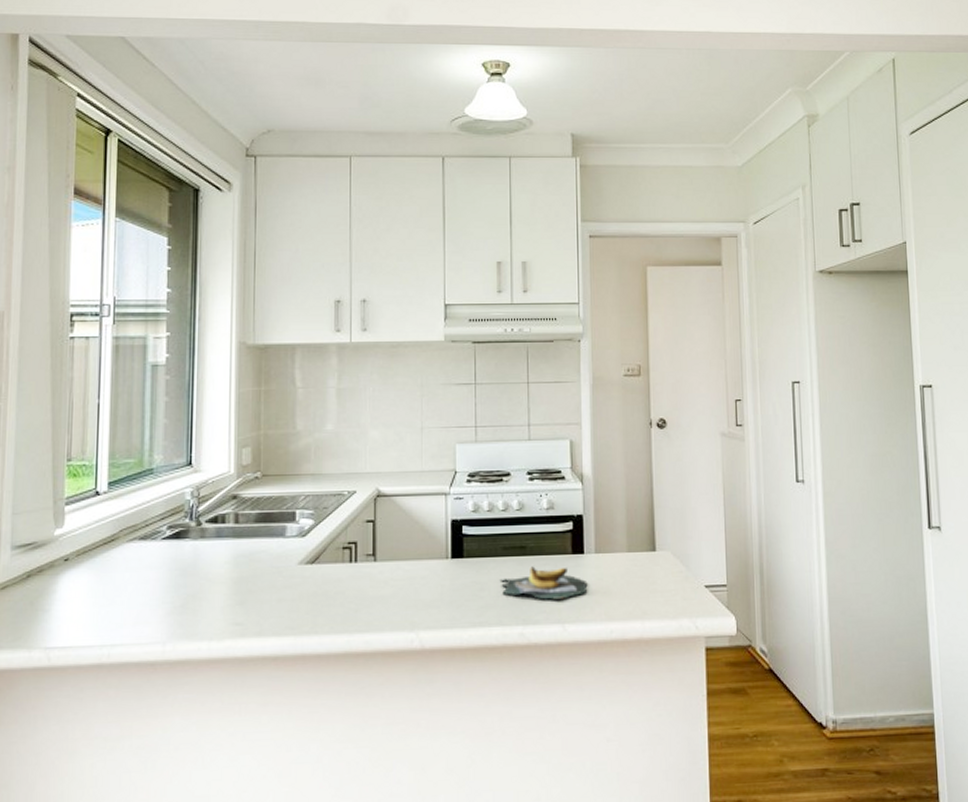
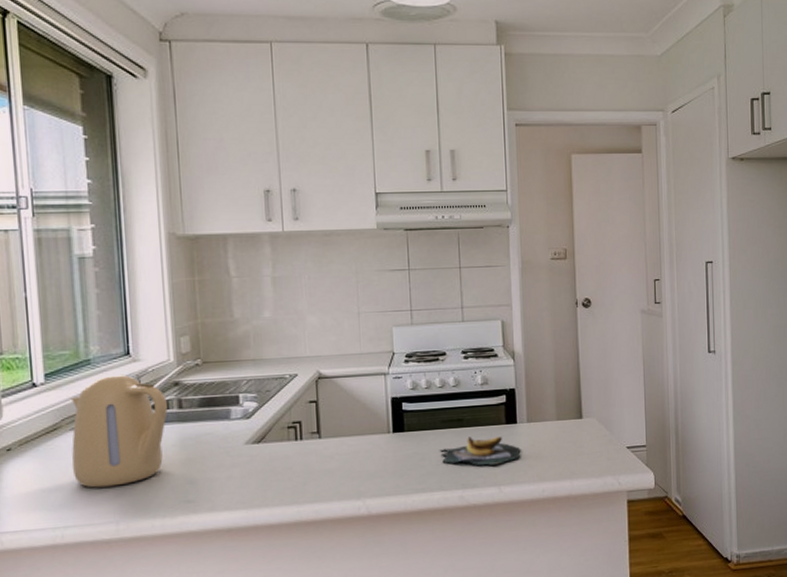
kettle: none [125,484,224,604] -> present [70,374,168,488]

